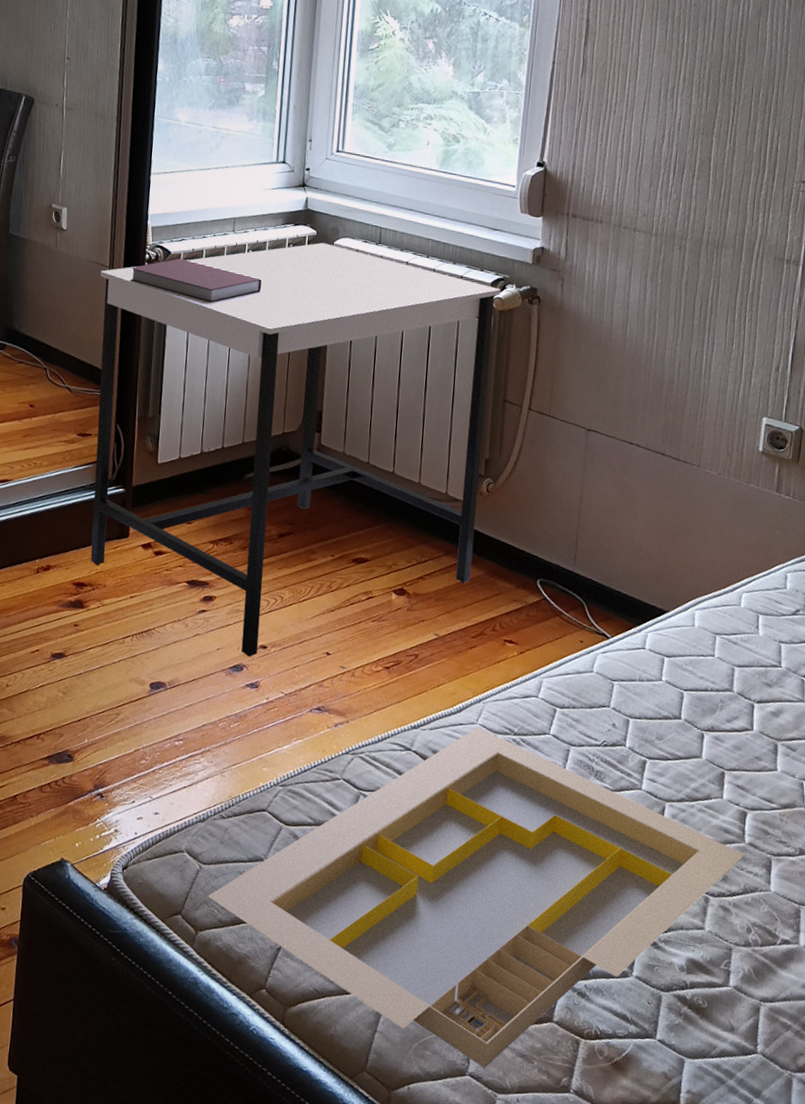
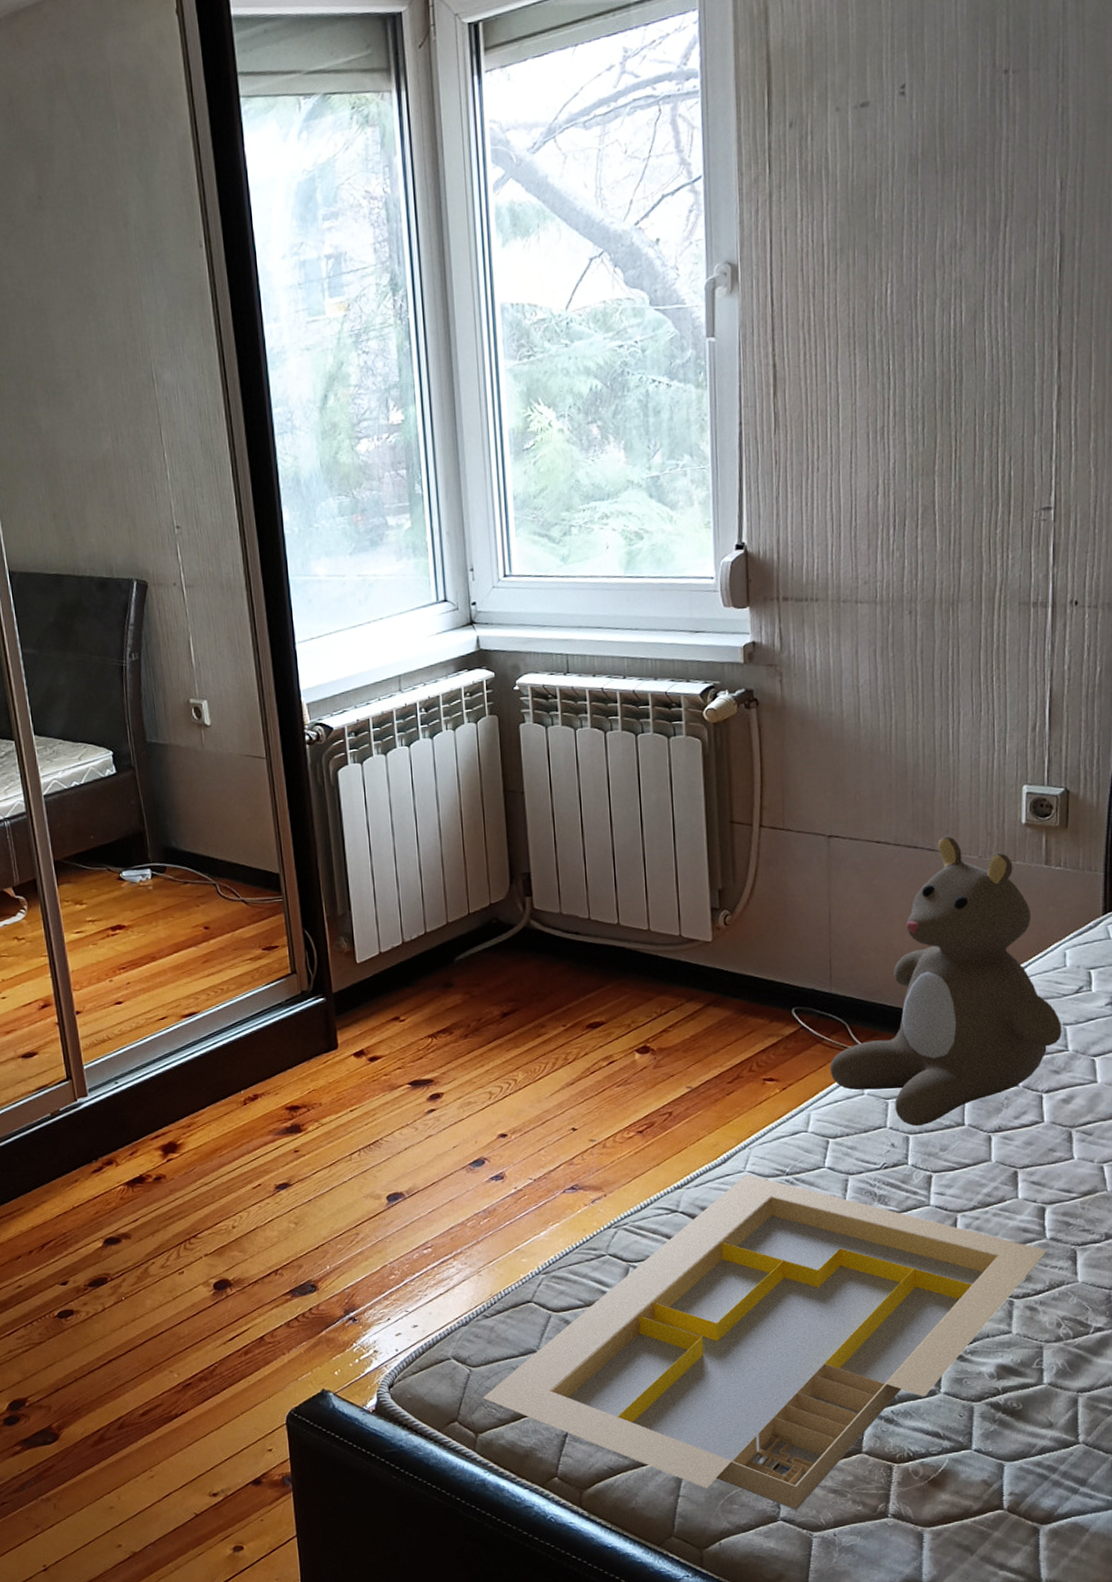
desk: present [90,242,500,657] -> none [257,684,718,1149]
notebook: present [130,258,263,303] -> none [290,732,442,777]
teddy bear: none [564,449,777,712] -> present [829,835,1062,1127]

